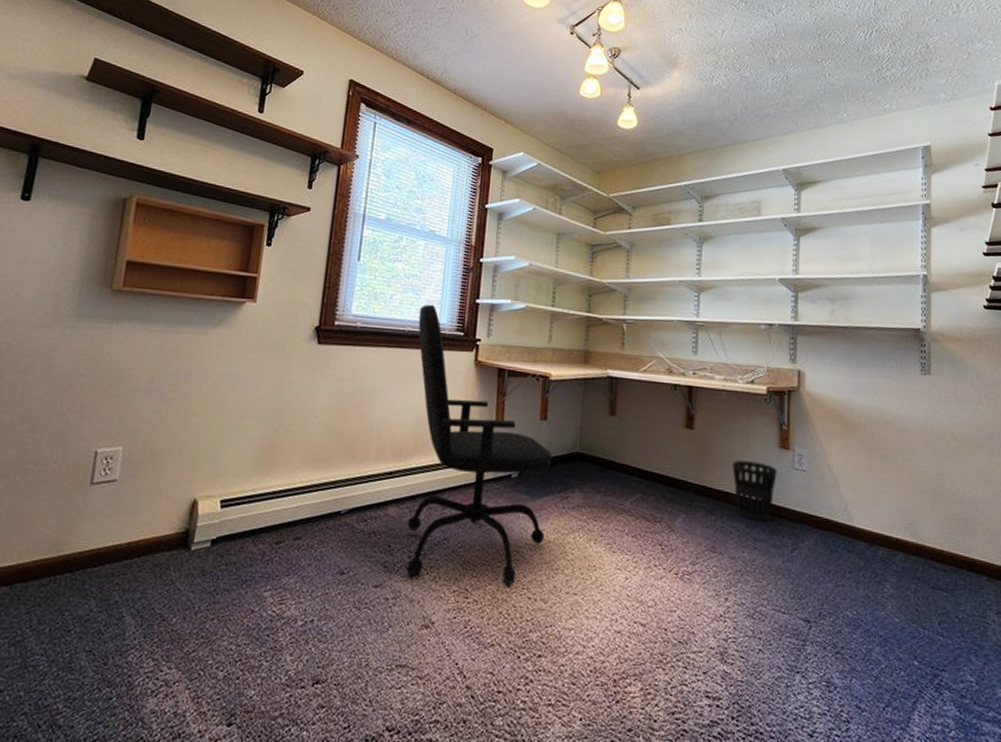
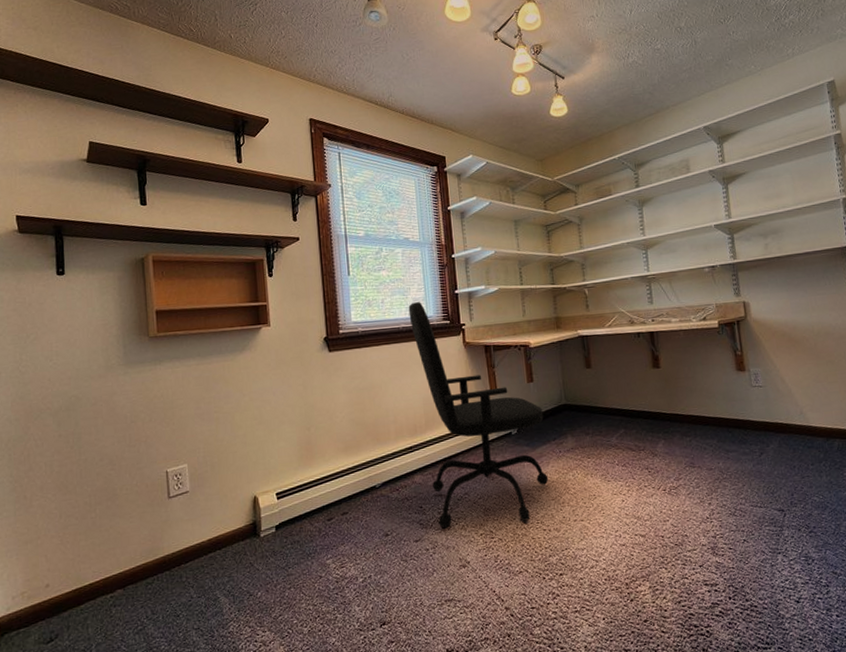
wastebasket: present [732,460,777,522] -> none [697,386,738,436]

